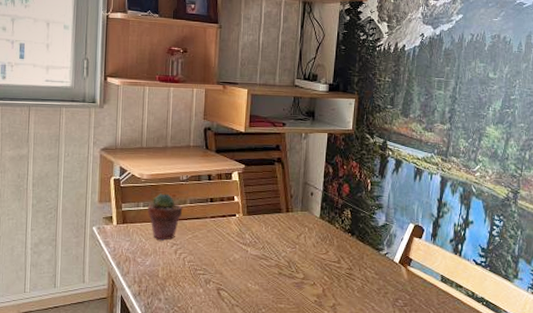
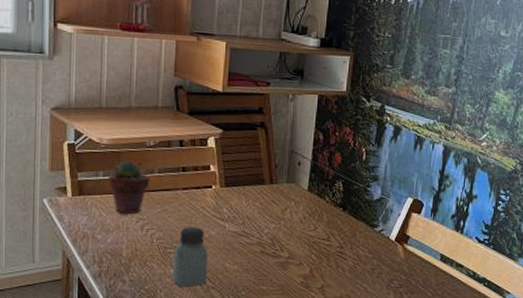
saltshaker: none [202,251,233,305] -> present [173,227,208,287]

